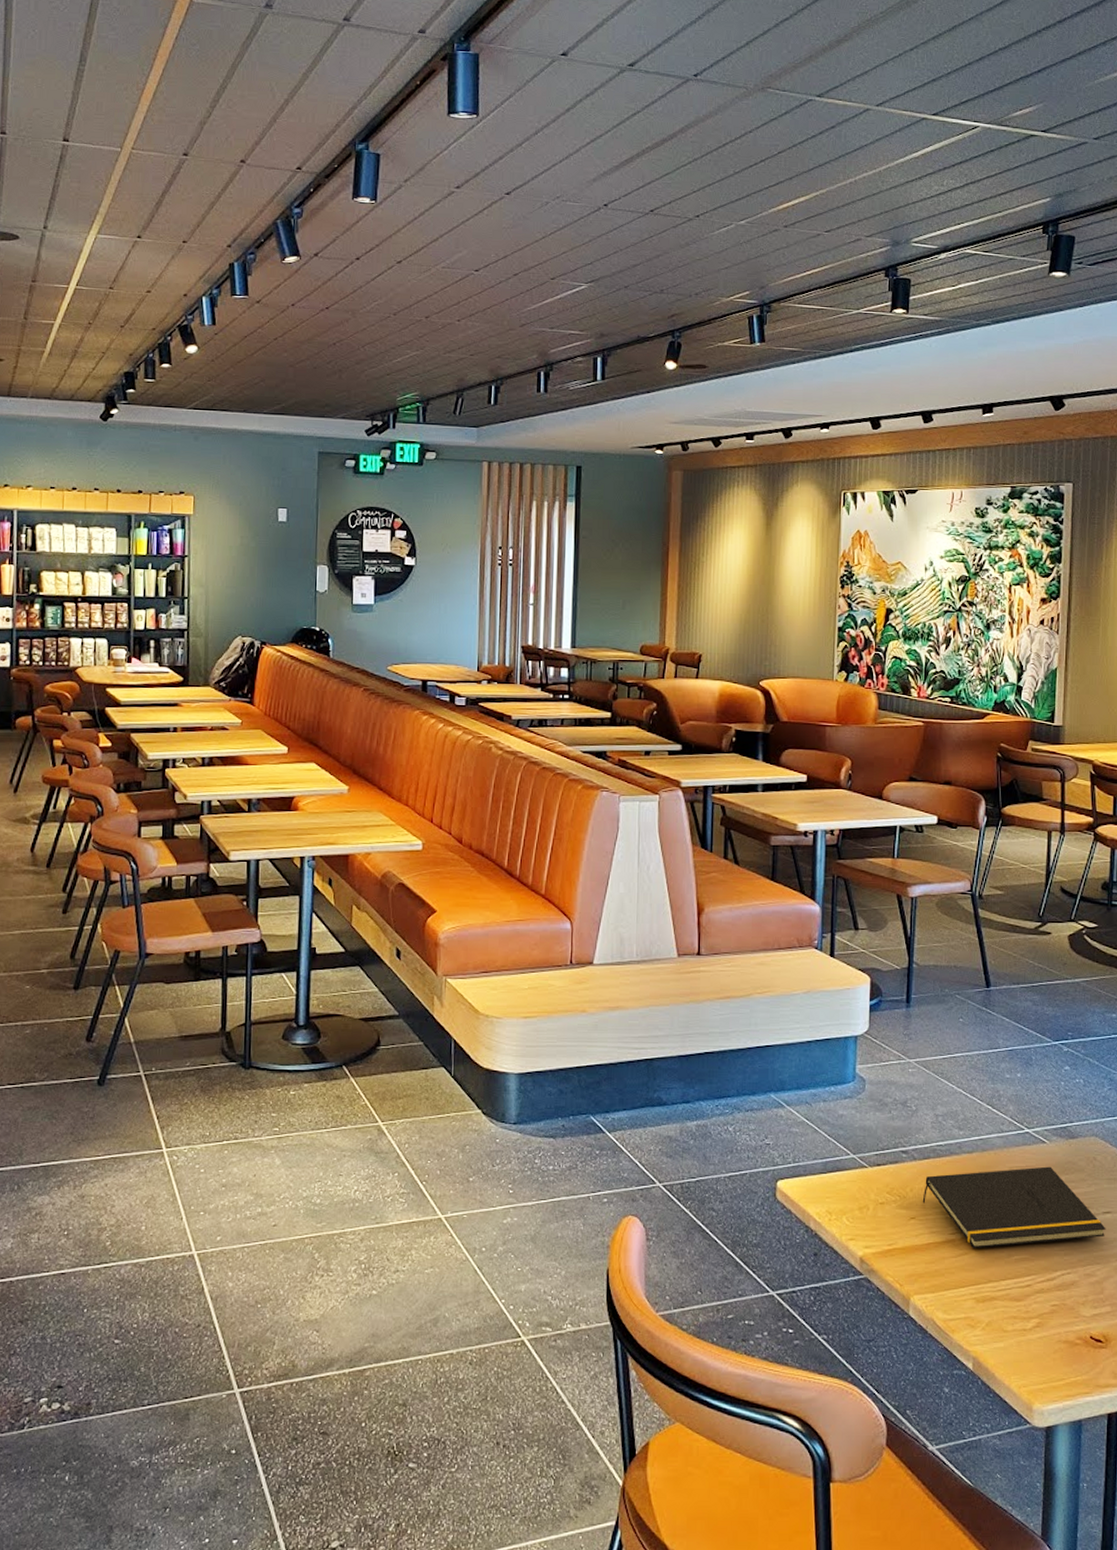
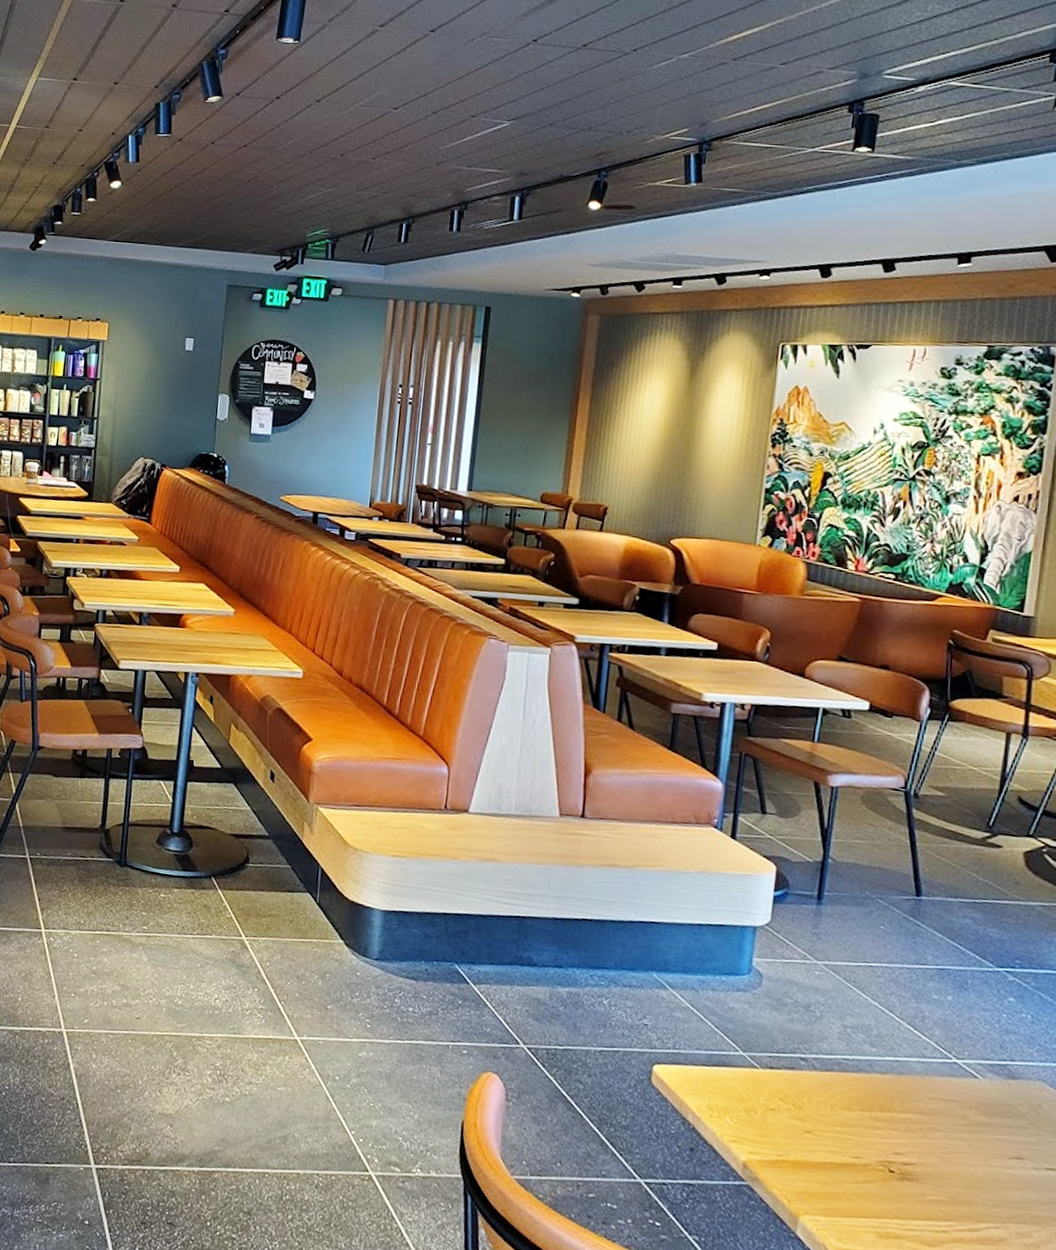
notepad: present [922,1166,1106,1249] -> none [821,1090,1049,1196]

